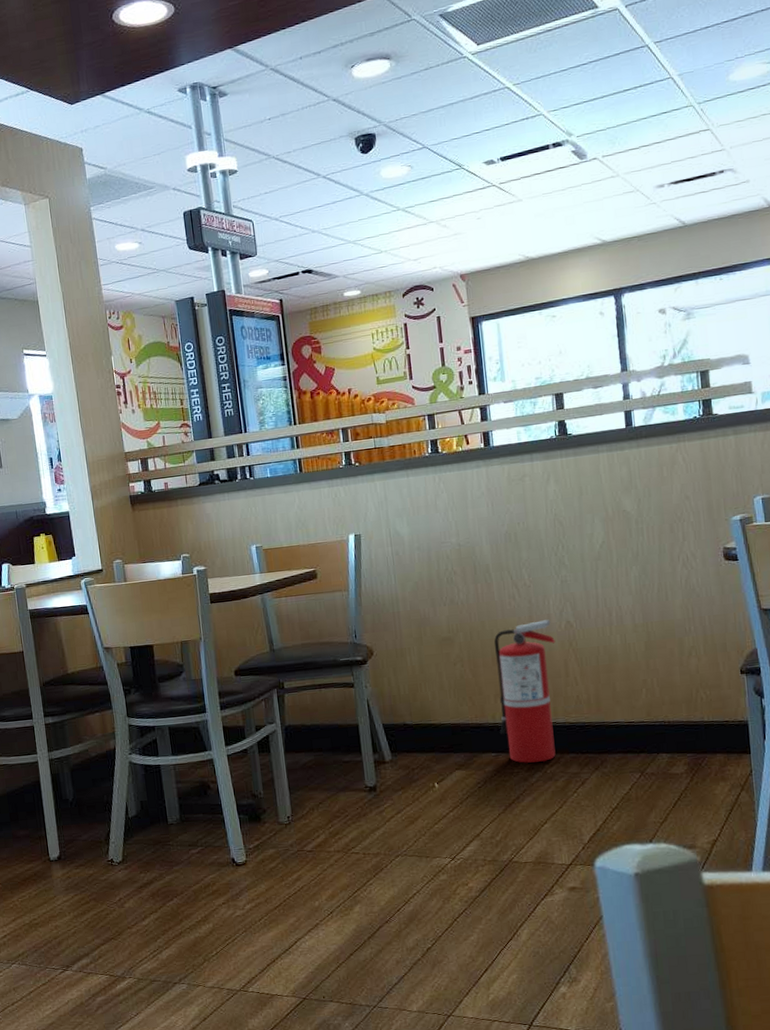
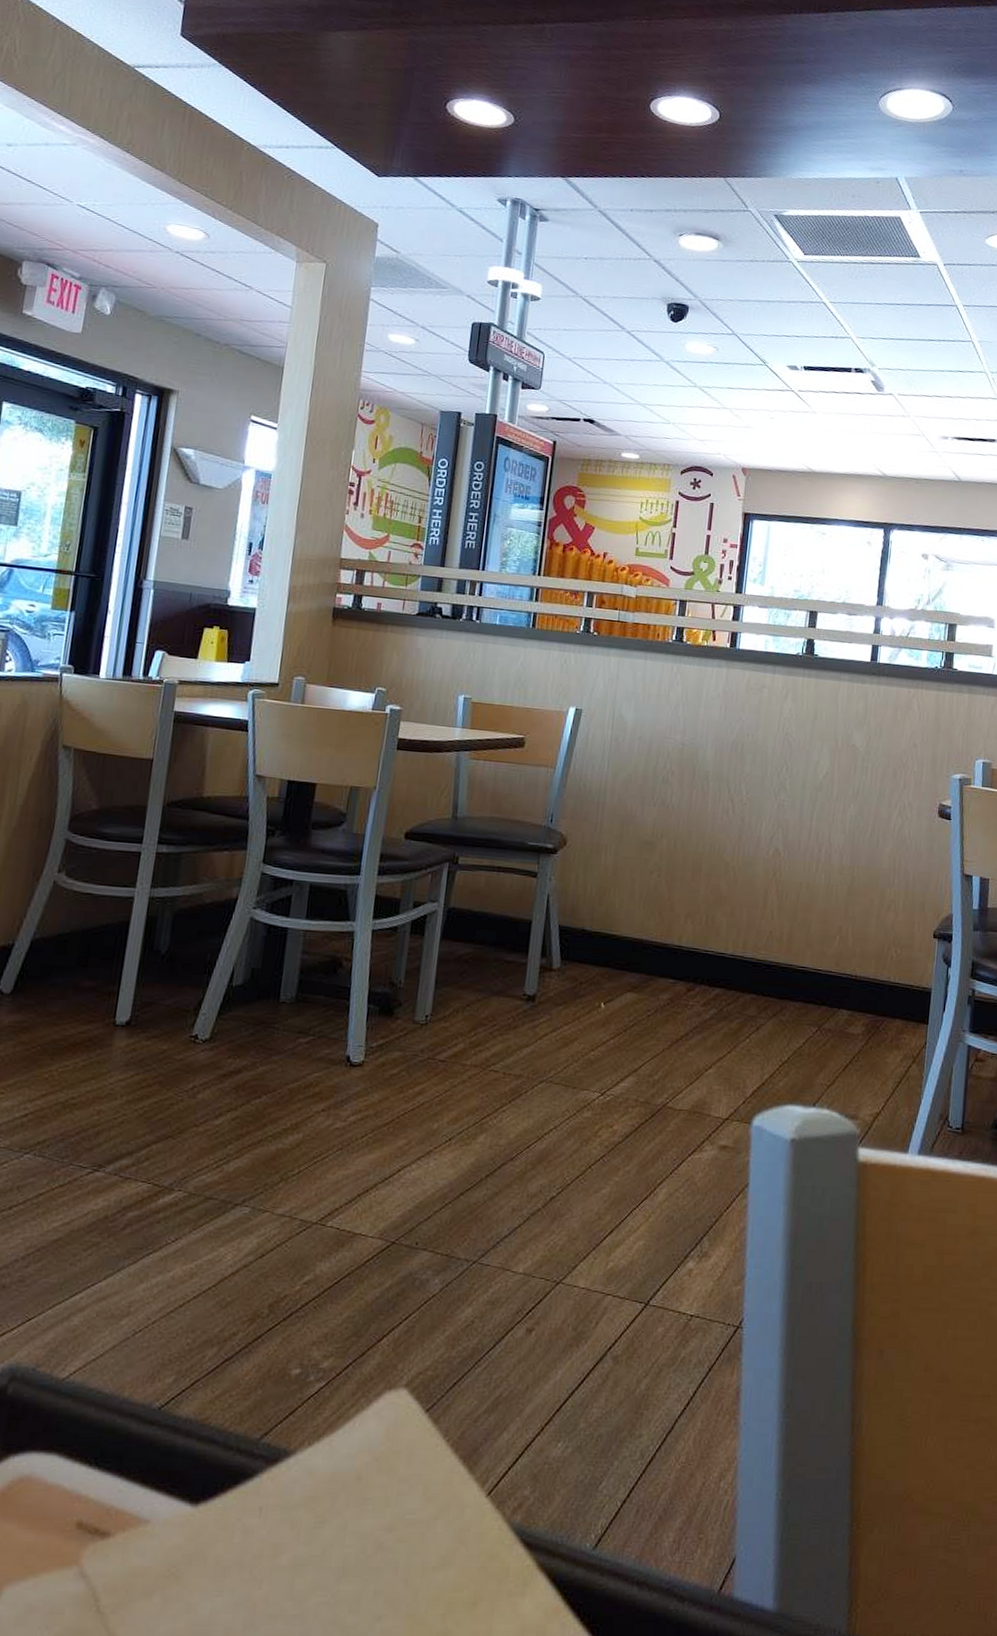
fire extinguisher: present [494,619,556,763] -> none [682,842,760,998]

